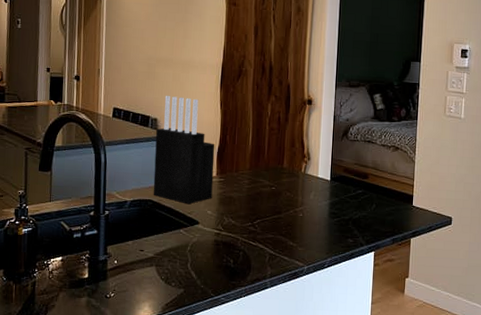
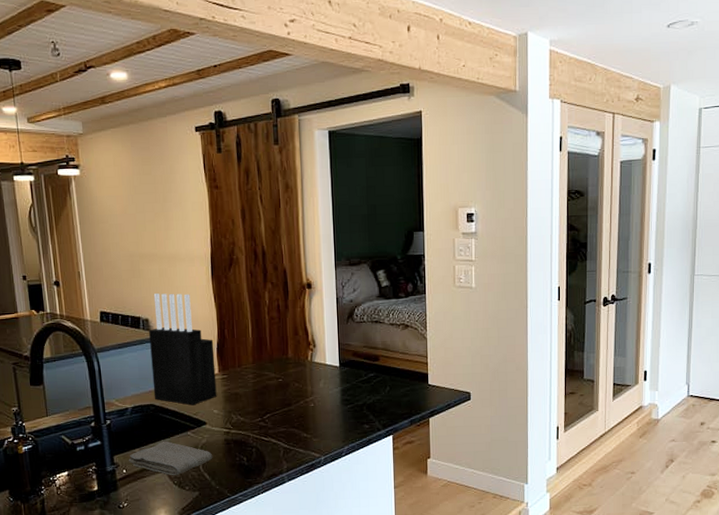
washcloth: none [121,237,202,271] -> present [128,441,213,476]

